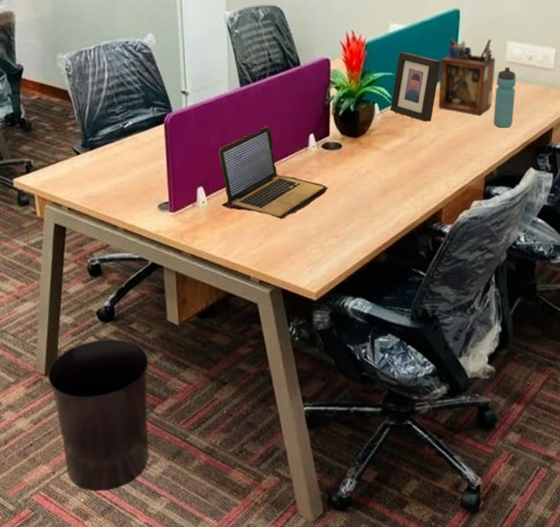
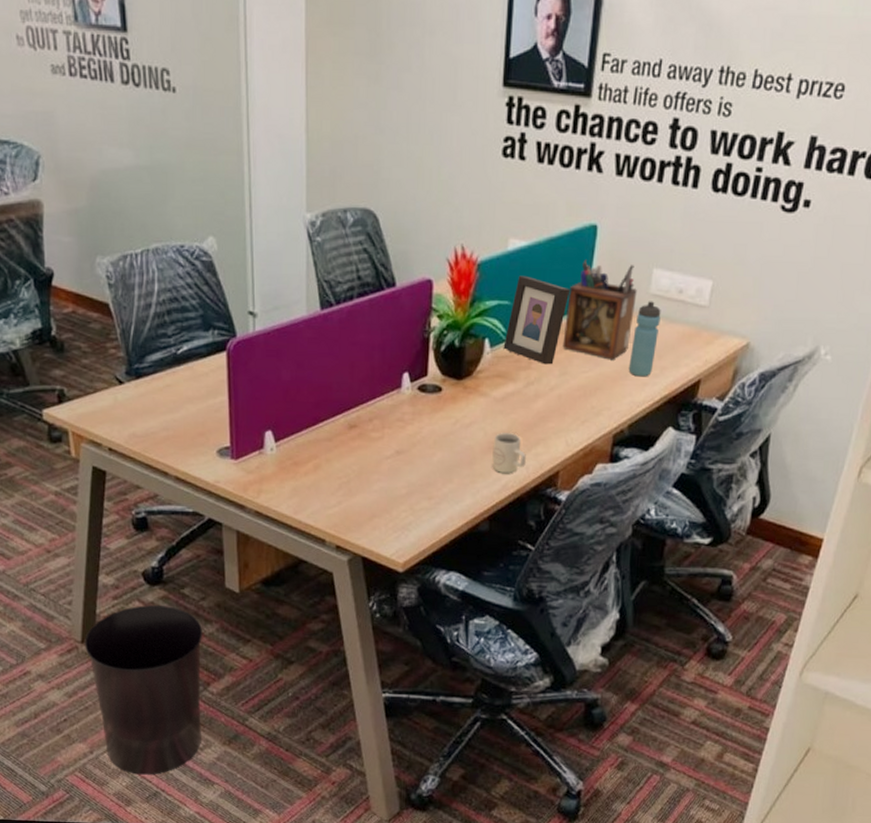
laptop: present [218,125,328,219] -> none [291,358,423,475]
mug: none [386,179,414,212] -> present [492,433,526,473]

